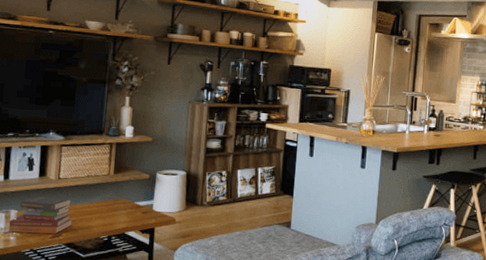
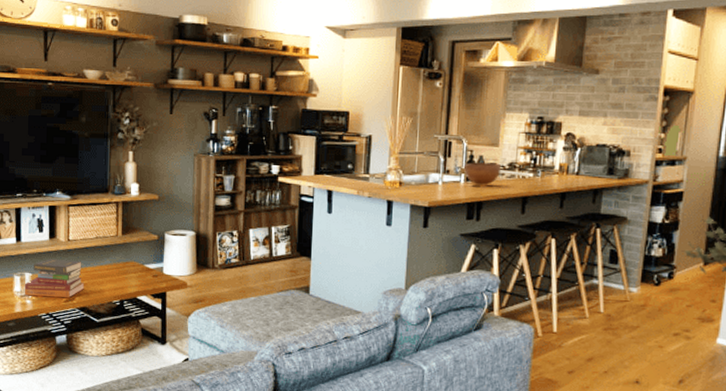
bowl: none [427,115,457,136] -> present [464,162,501,186]

